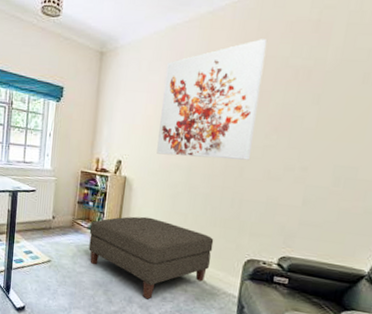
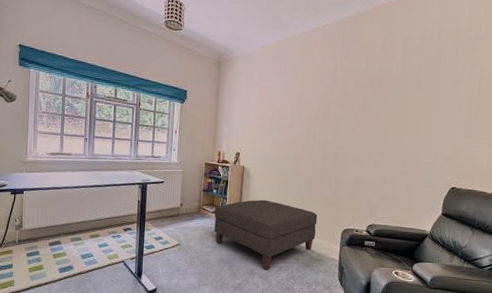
wall art: present [156,39,268,160] -> none [269,55,349,150]

